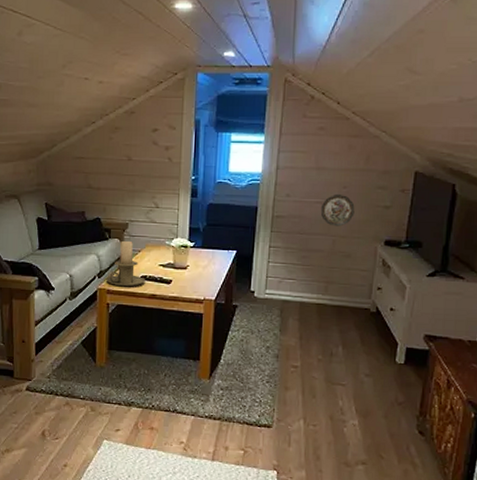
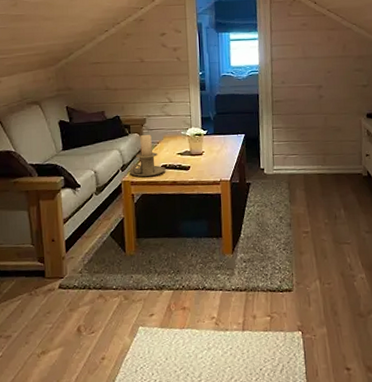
decorative plate: present [320,195,355,227] -> none [311,78,340,106]

